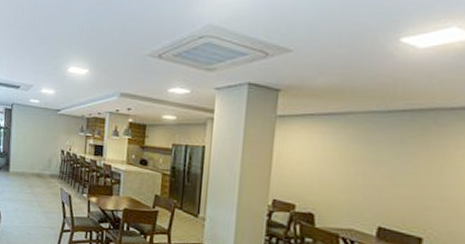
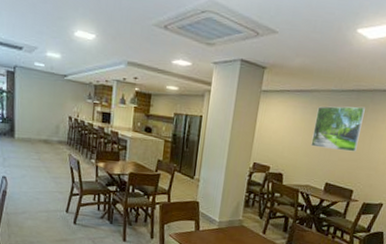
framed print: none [350,130,426,188] -> present [311,106,365,152]

